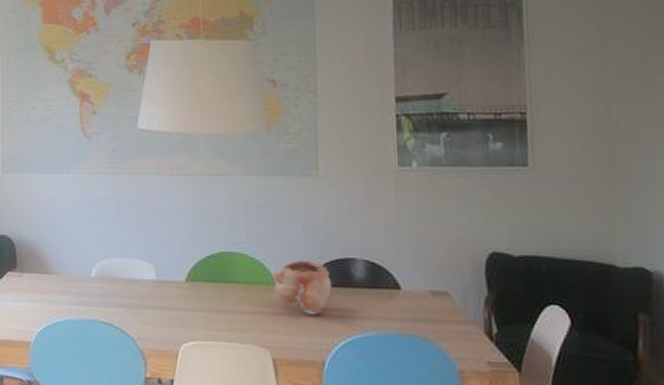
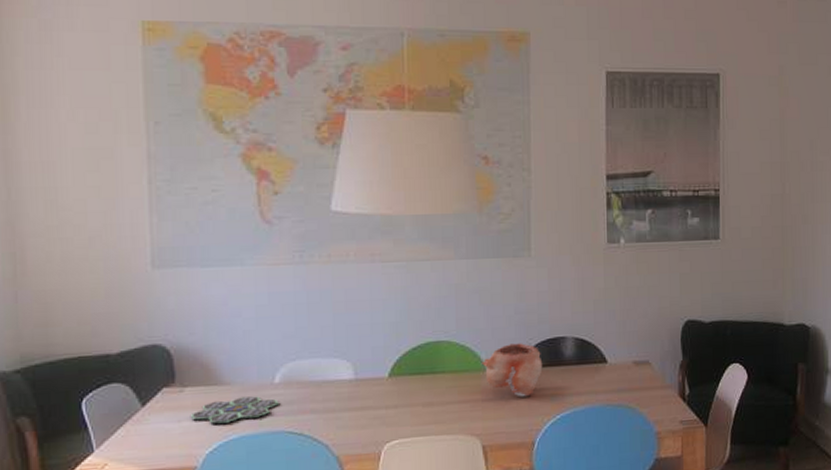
board game: none [26,286,94,308] -> present [190,396,279,425]

